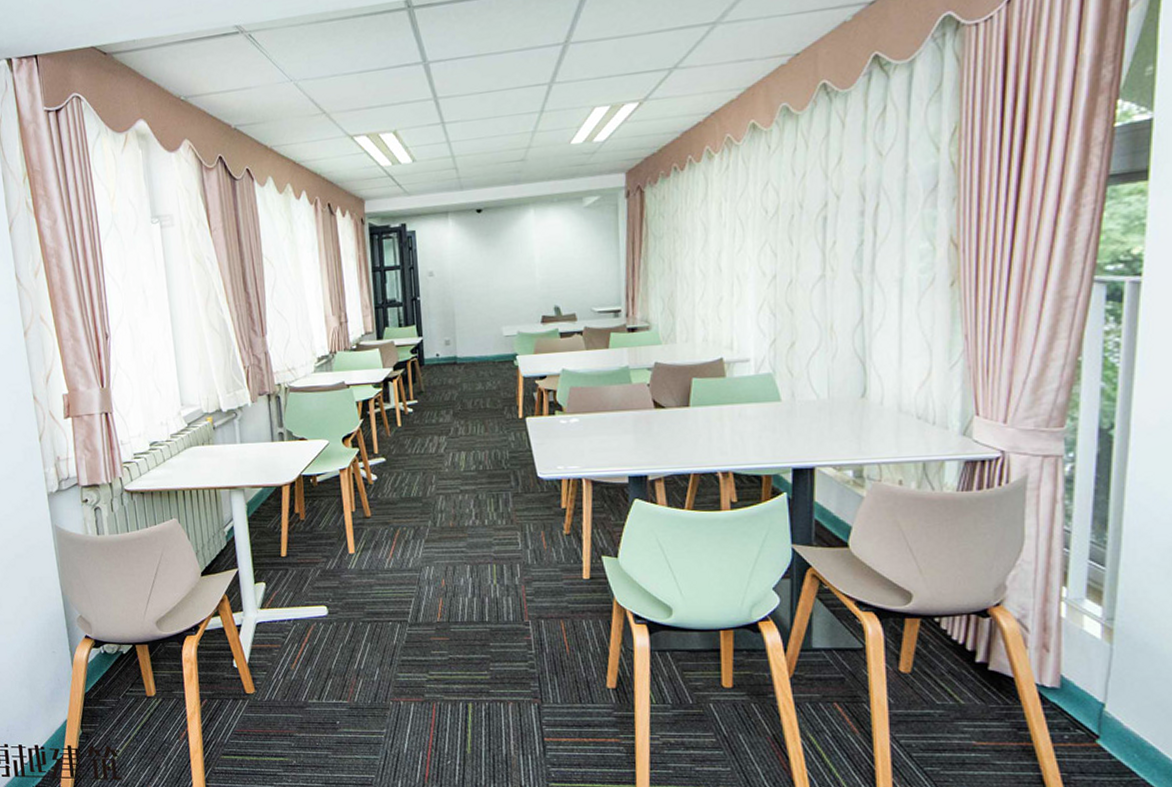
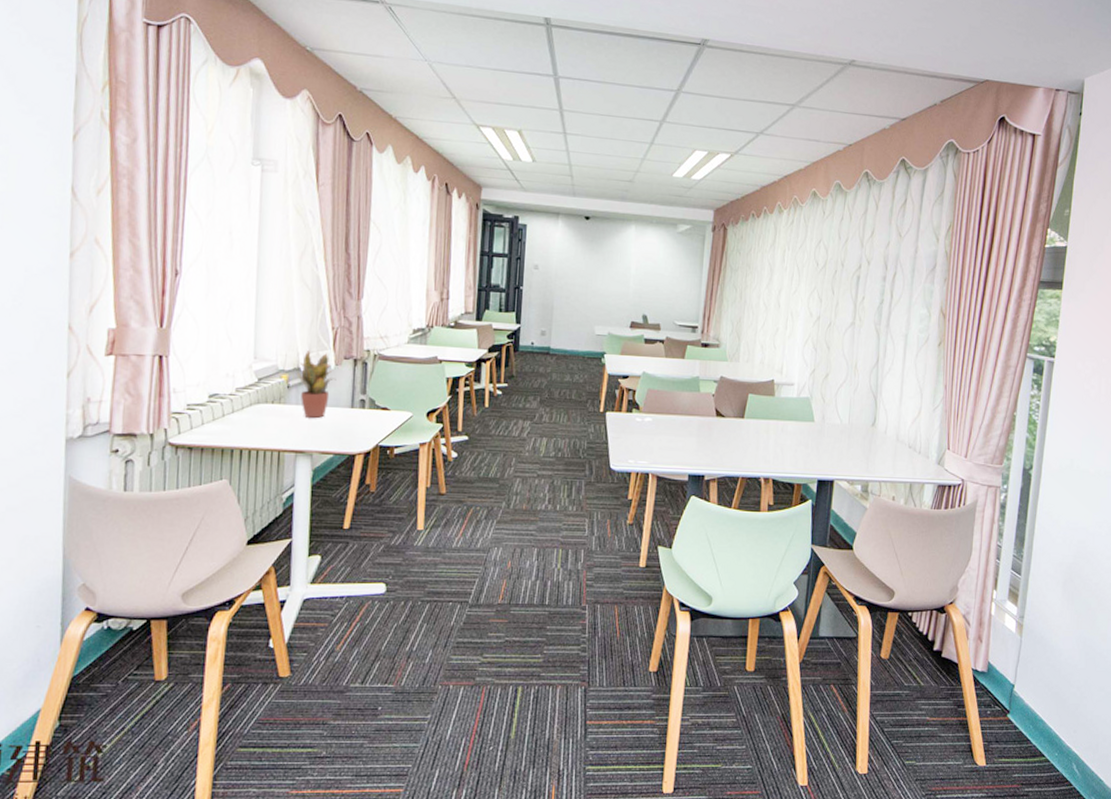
potted plant: none [219,390,255,455] -> present [297,349,336,418]

